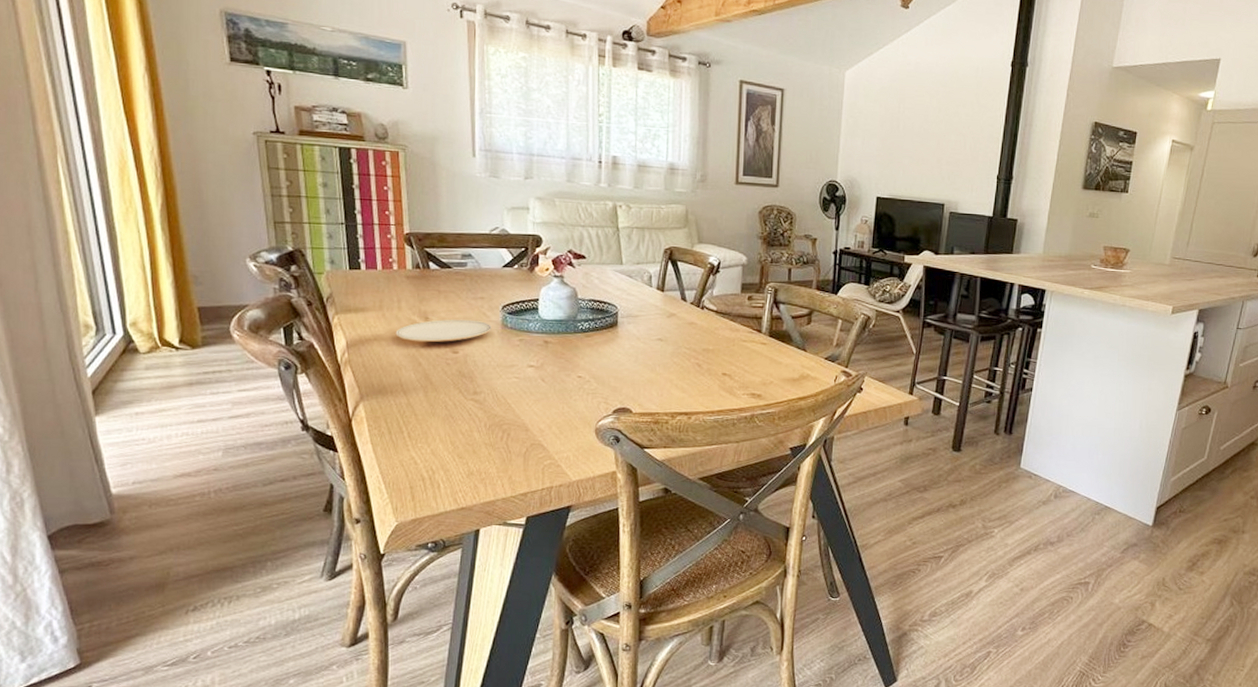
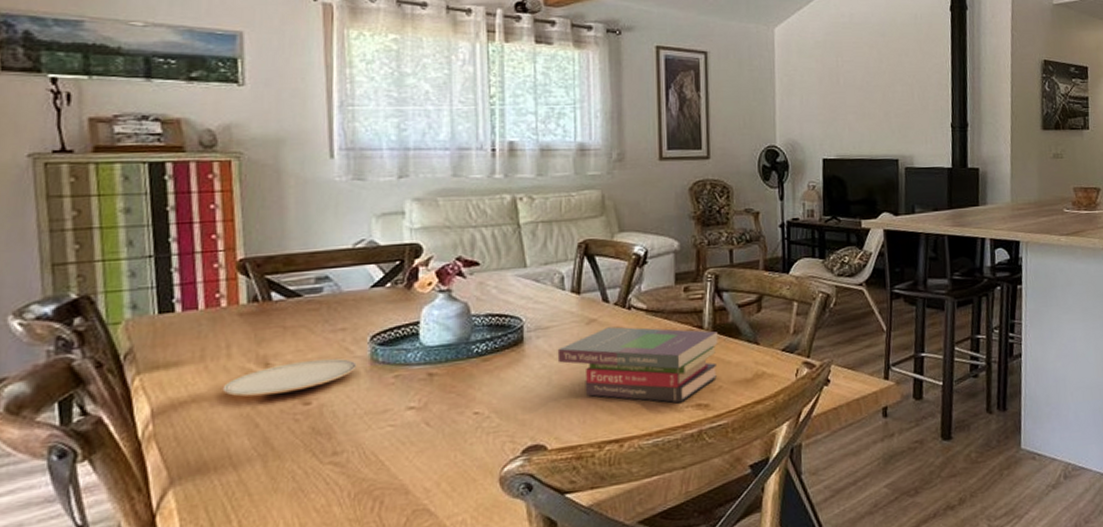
books: none [643,322,773,391] -> present [557,326,718,403]

